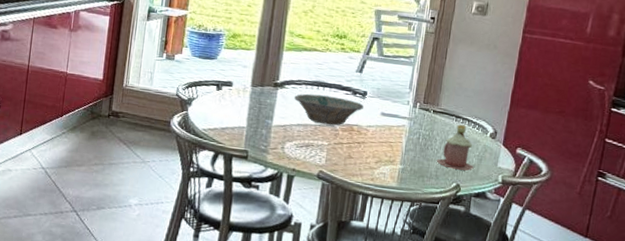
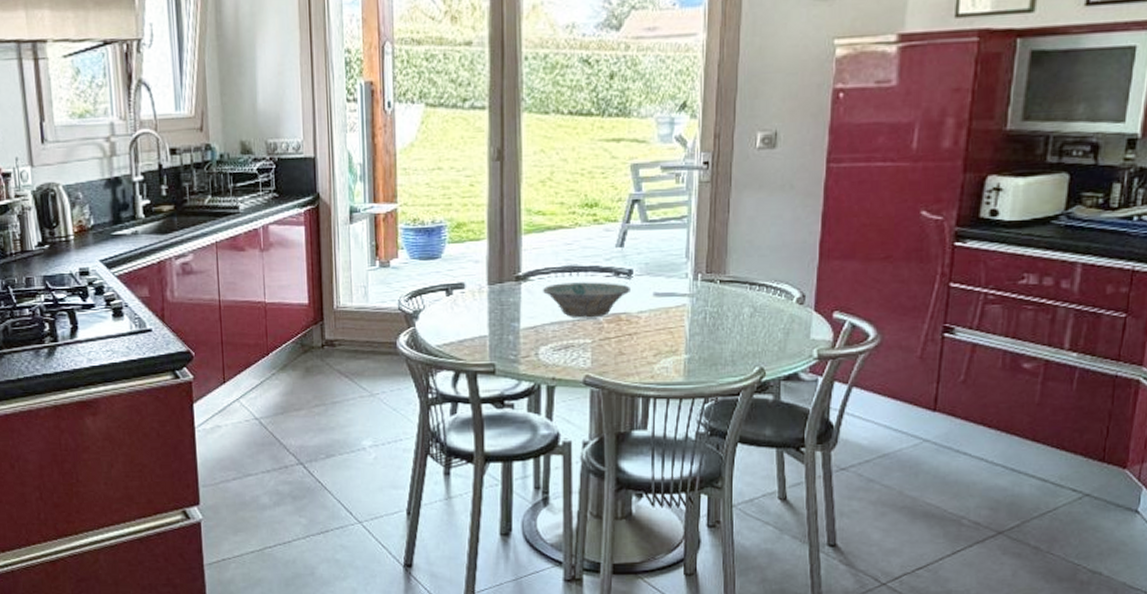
mug: present [436,124,474,171] -> none [730,292,780,350]

